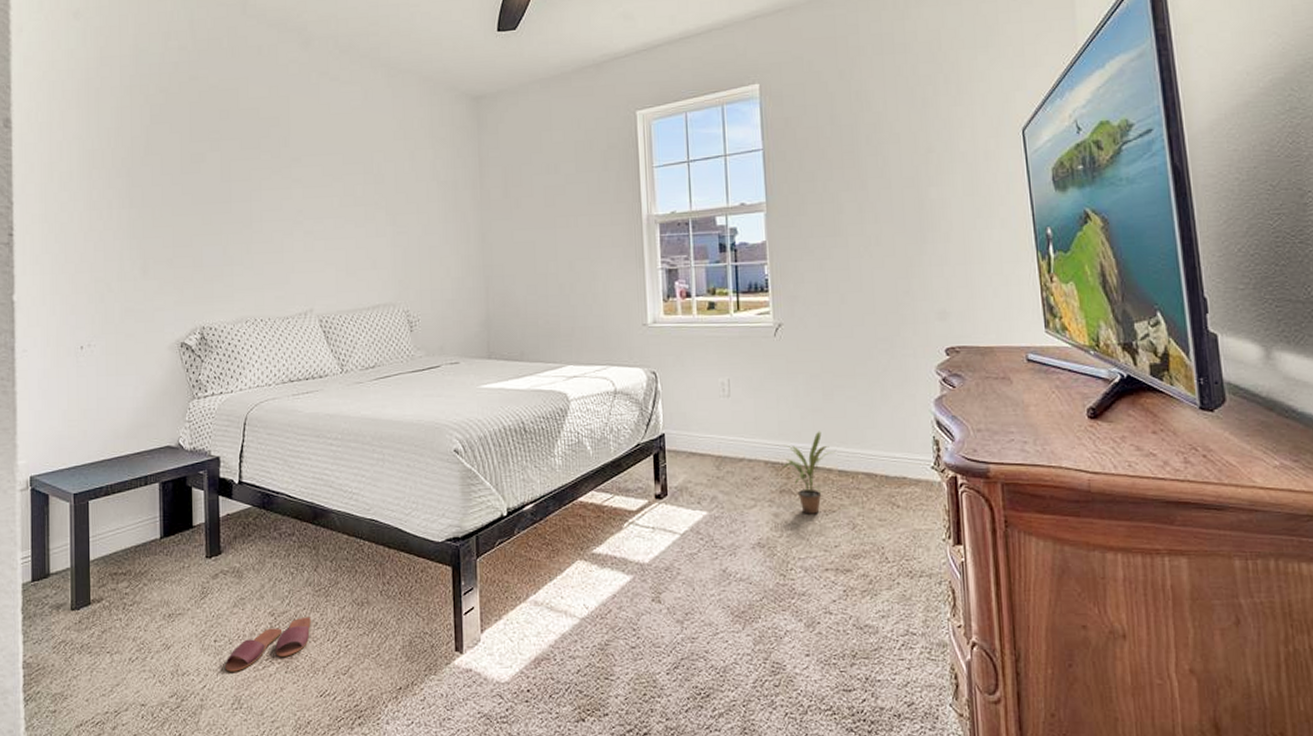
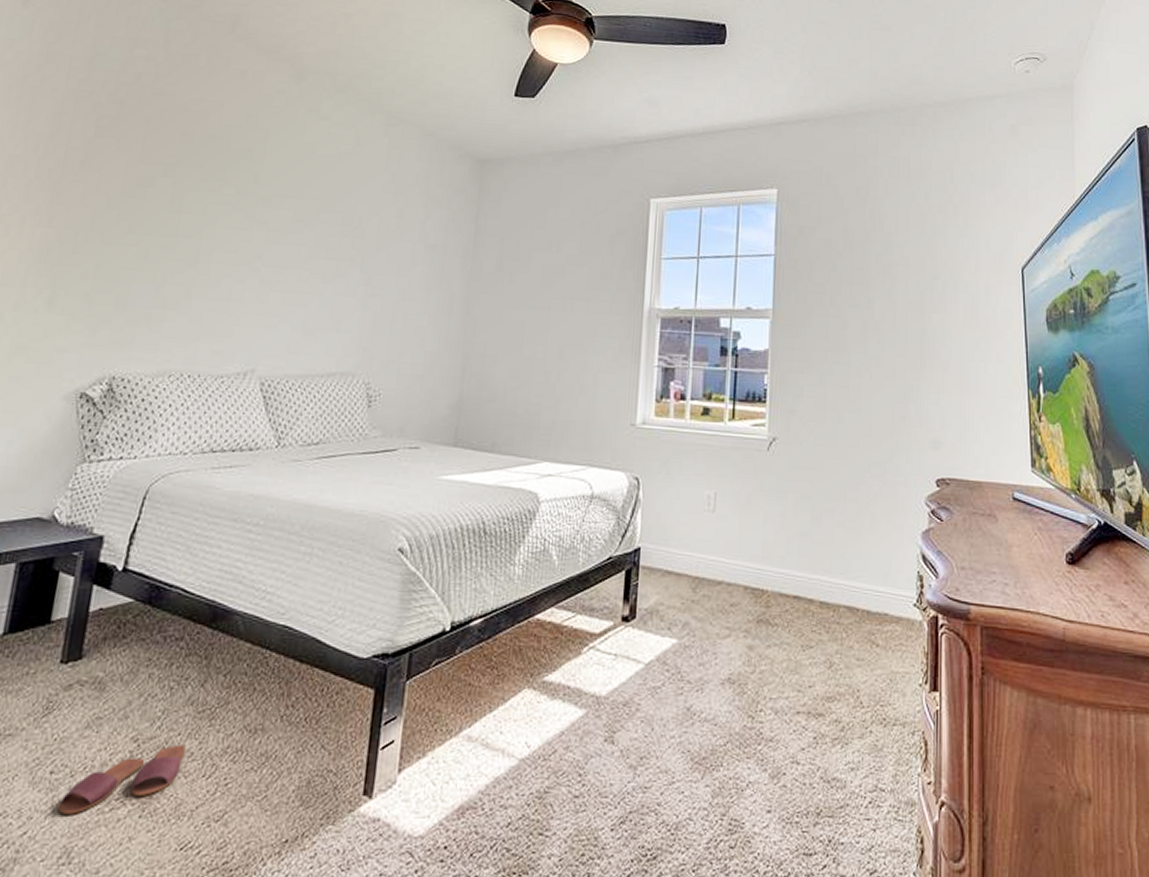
potted plant: present [783,431,836,514] -> none [763,557,819,649]

